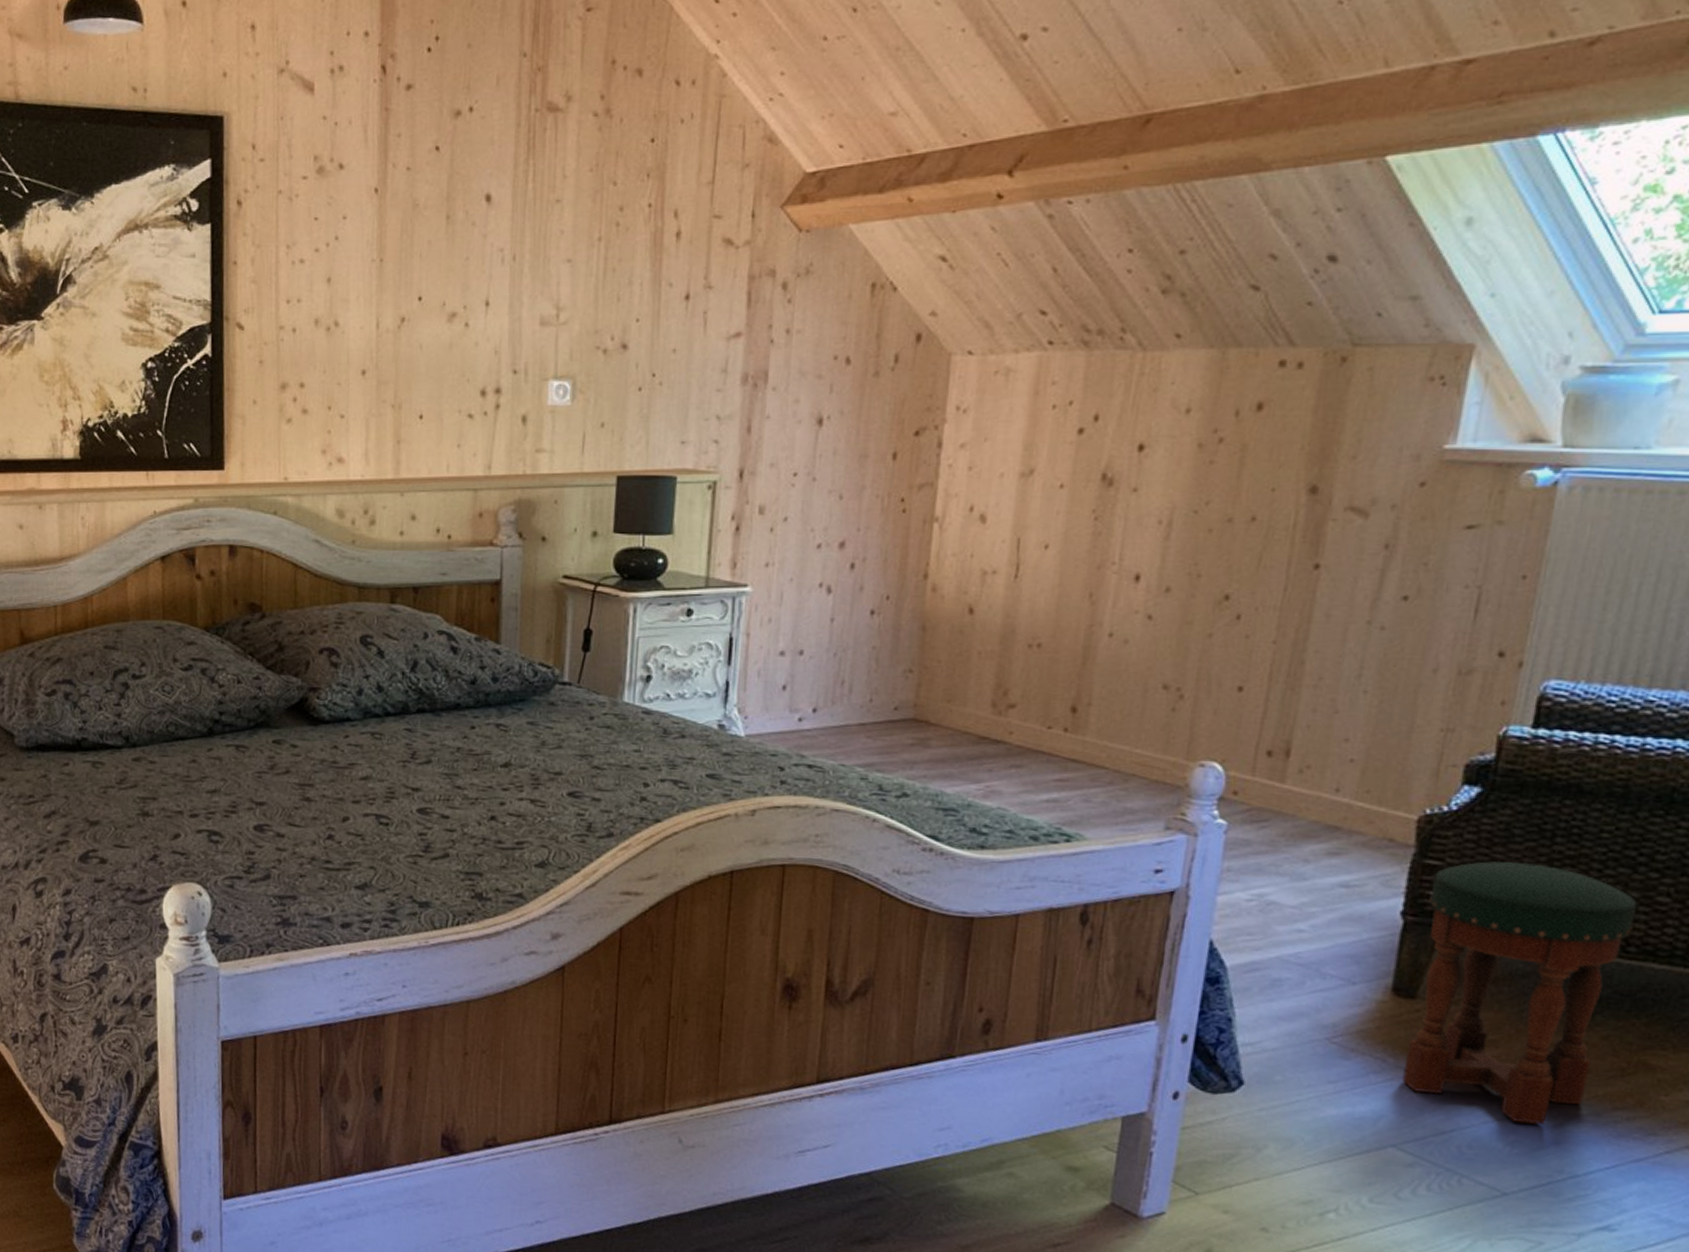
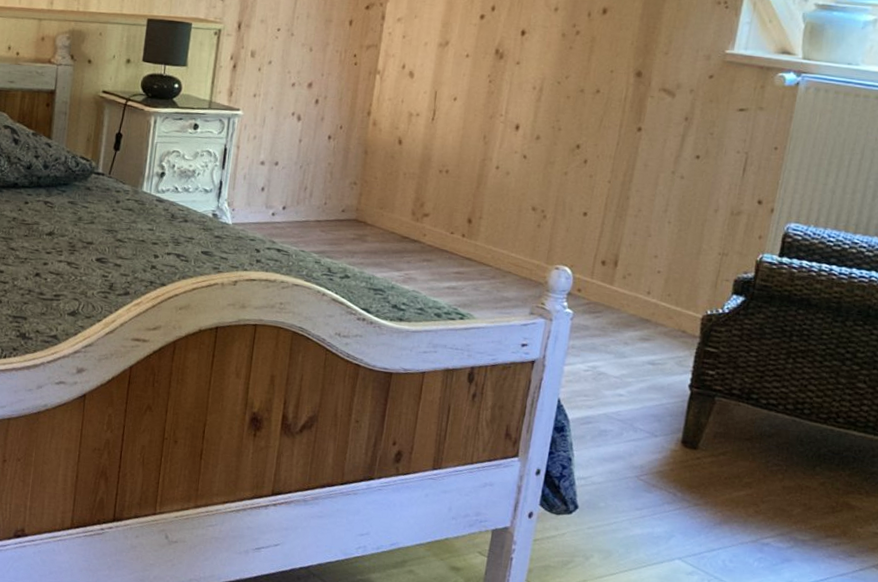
stool: present [1402,860,1636,1125] -> none [687,351,844,547]

